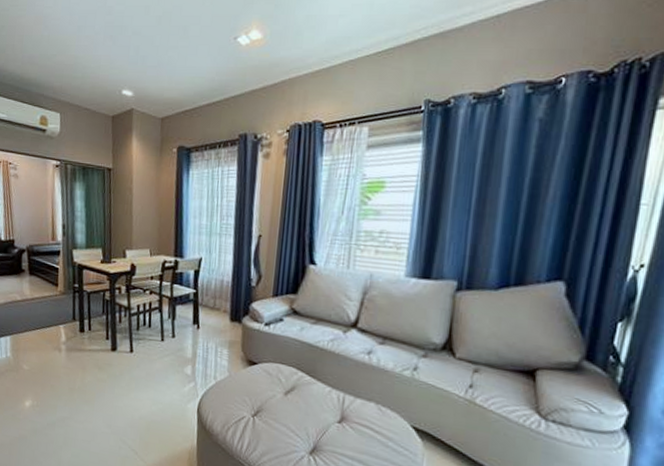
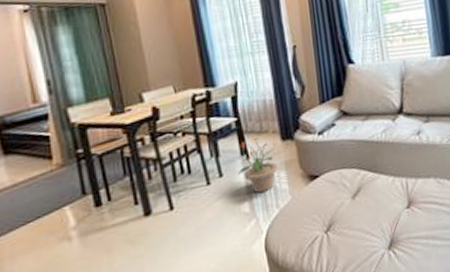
potted plant: none [188,312,226,362] -> present [238,137,278,193]

